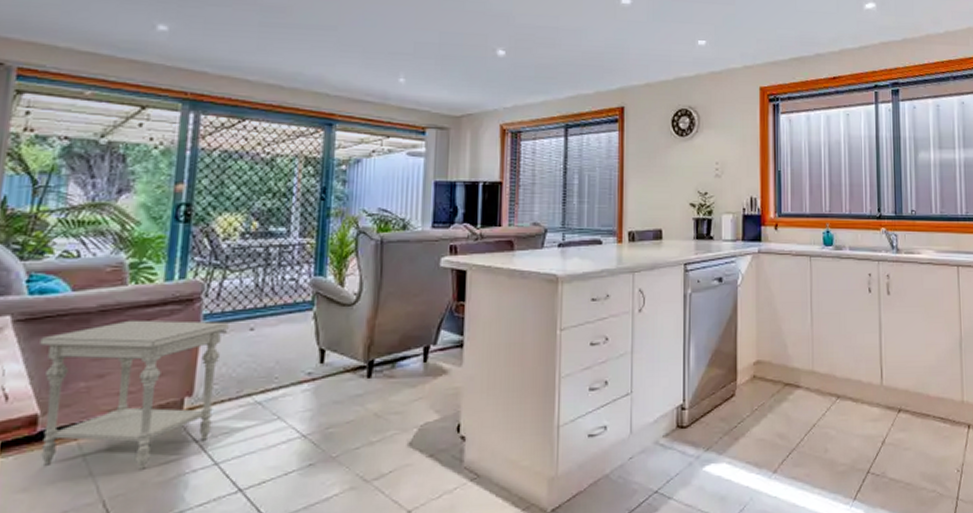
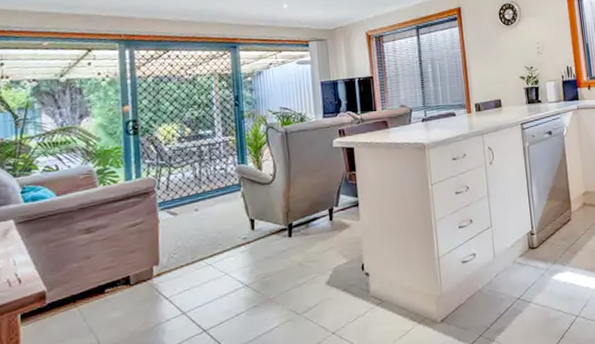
side table: present [40,320,229,470] -> none [38,207,179,328]

